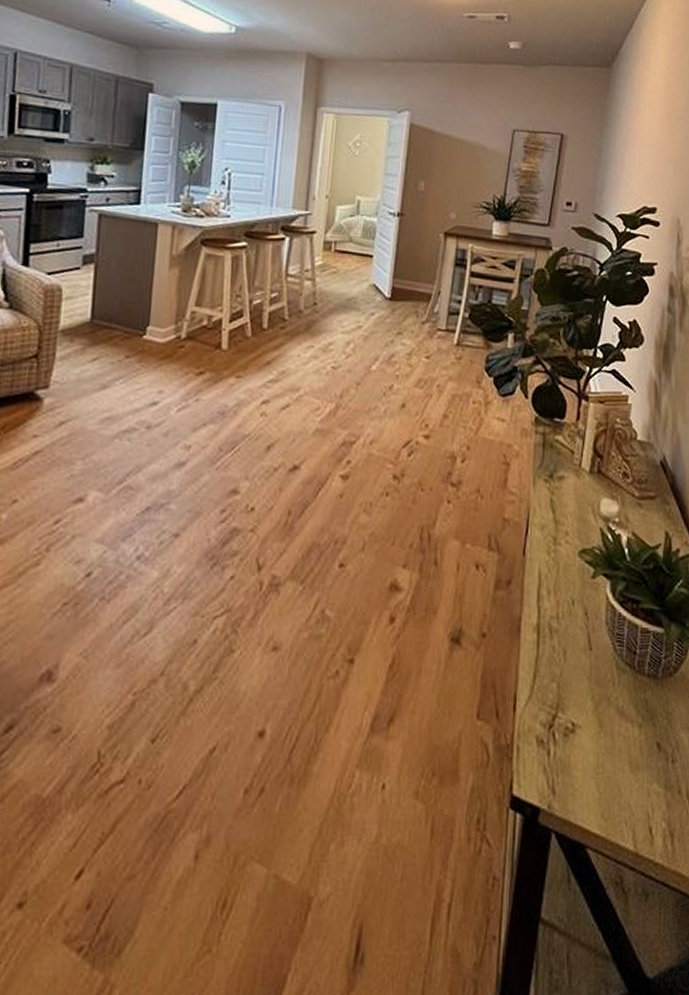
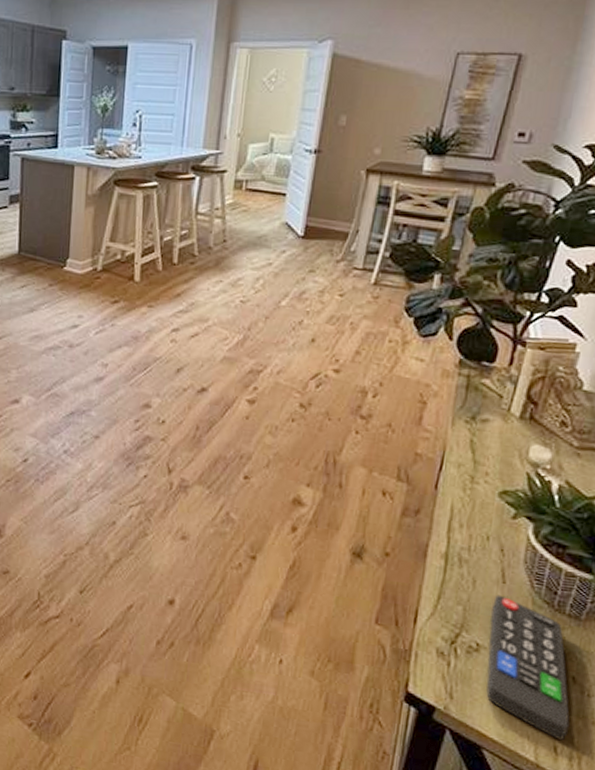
remote control: none [582,663,660,820] -> present [486,594,570,741]

